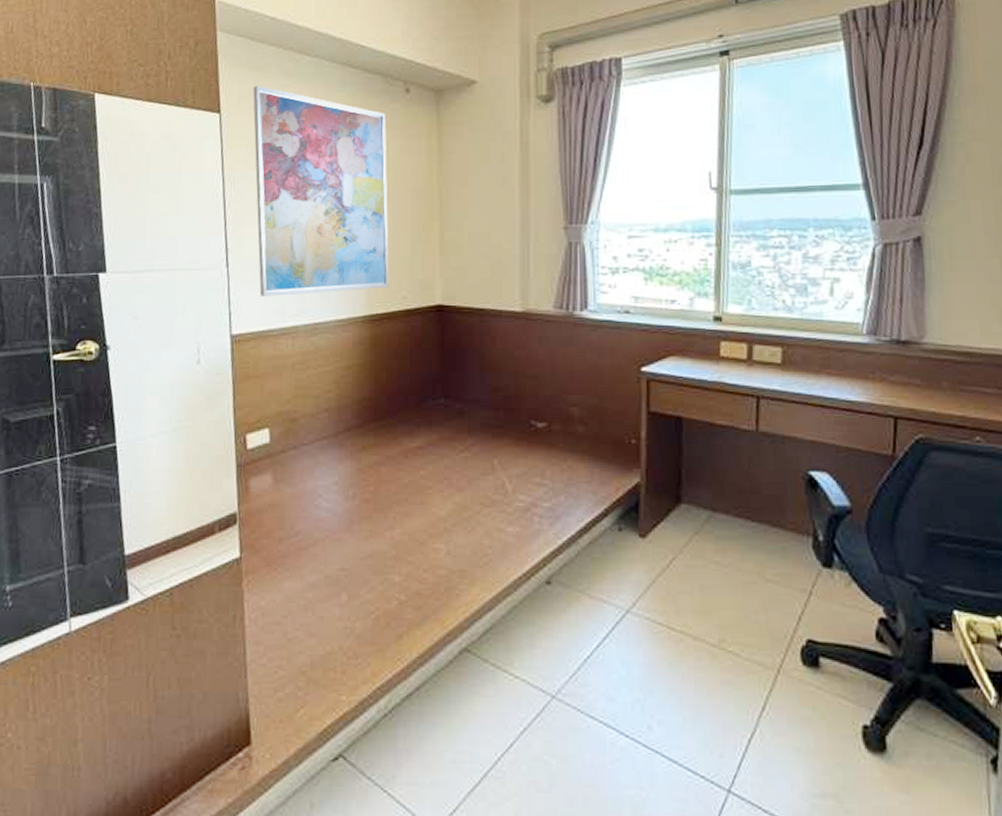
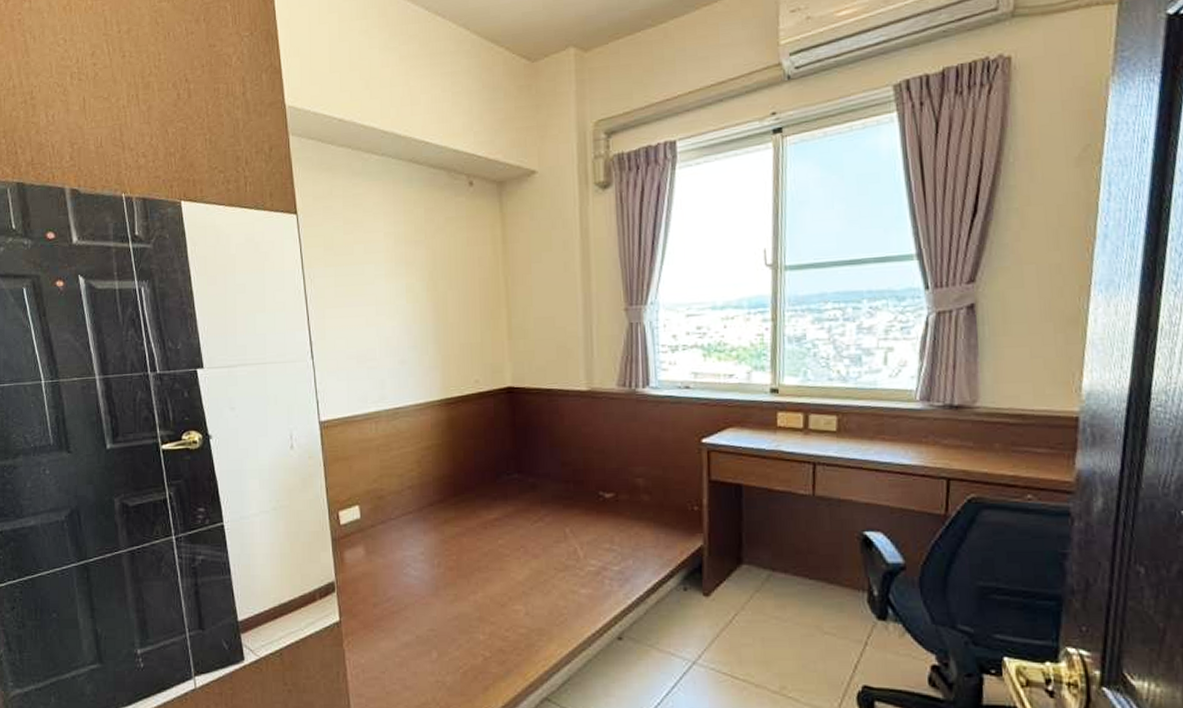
wall art: present [253,86,389,296] -> none [326,186,462,385]

